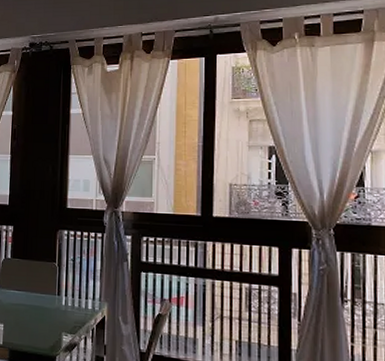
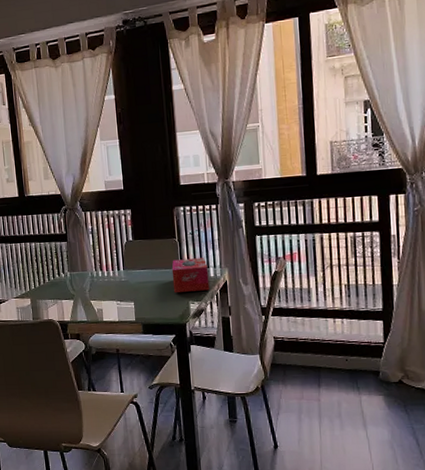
tissue box: none [46,285,86,324] -> present [171,258,210,292]

